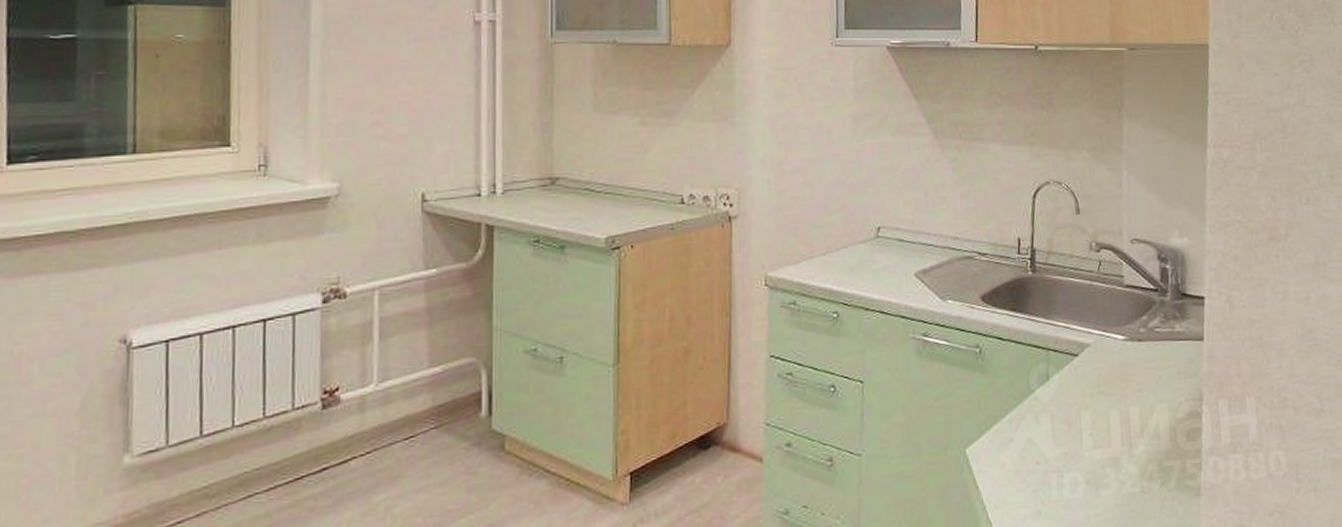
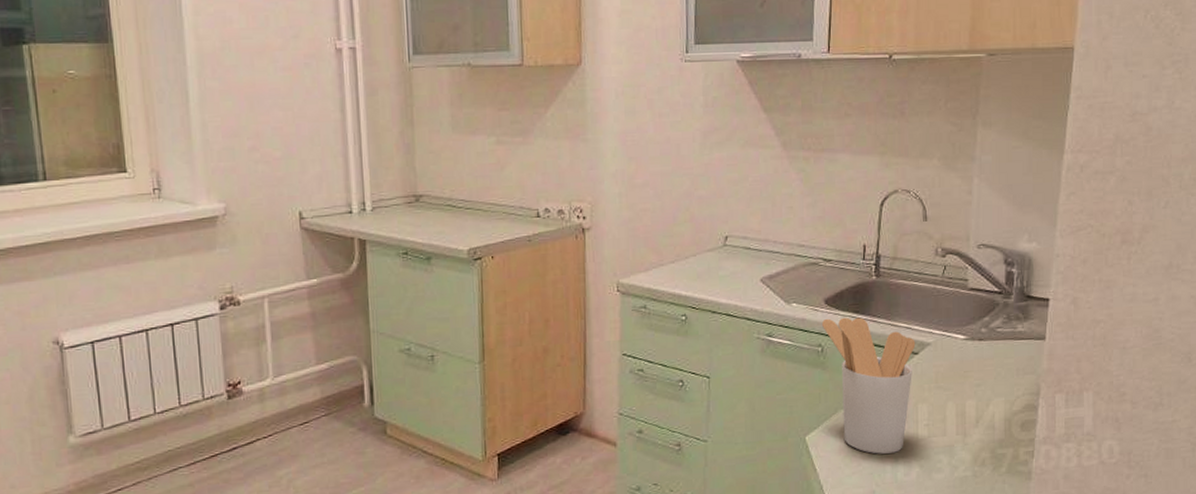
utensil holder: none [979,315,1075,469] -> present [822,317,916,454]

